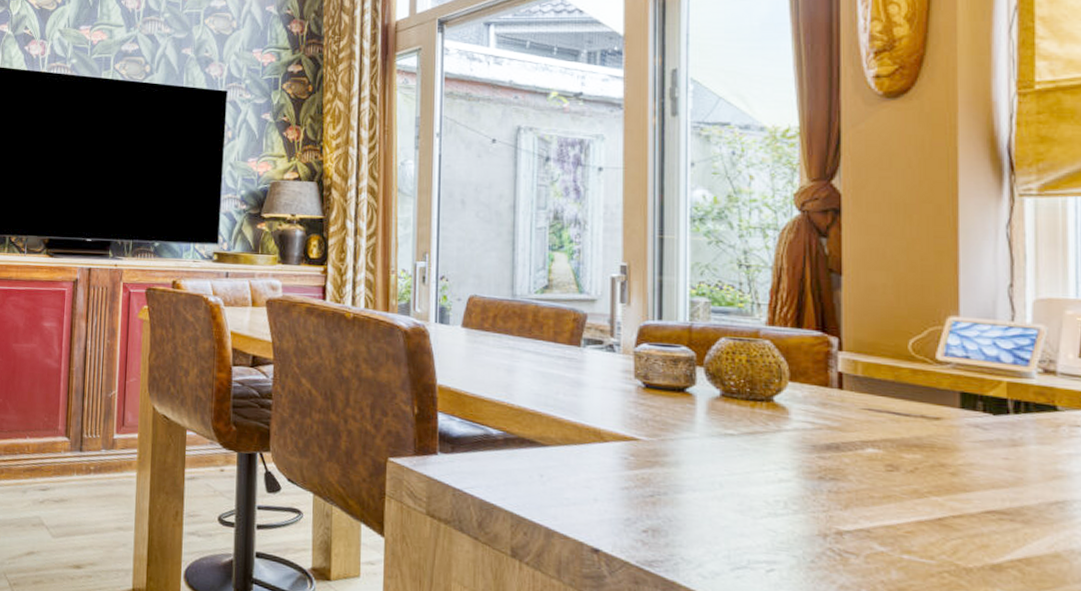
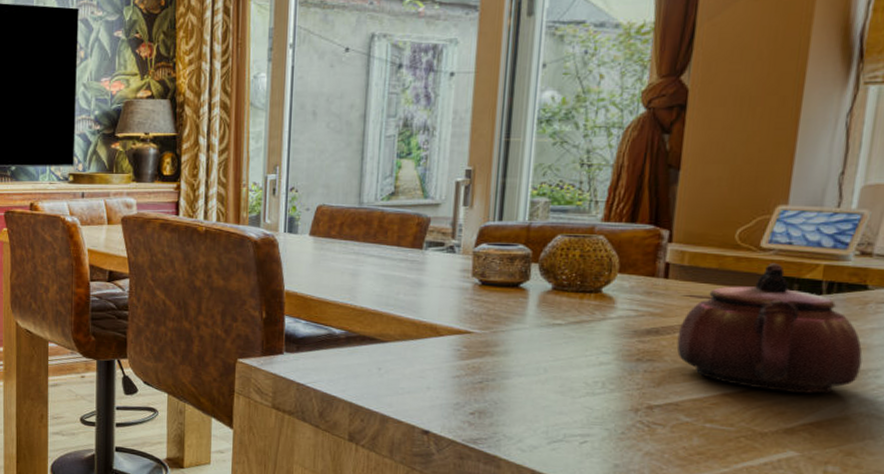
teapot: none [860,376,1064,526] -> present [676,262,863,394]

